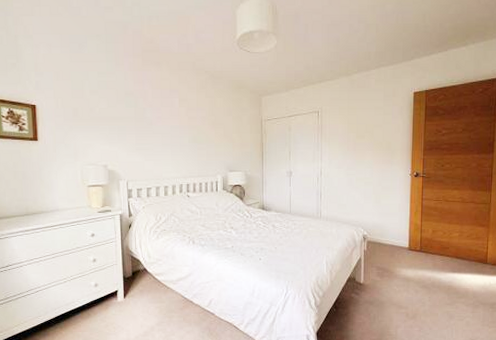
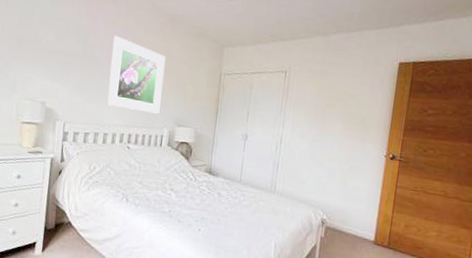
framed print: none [161,96,212,163] -> present [107,35,166,114]

